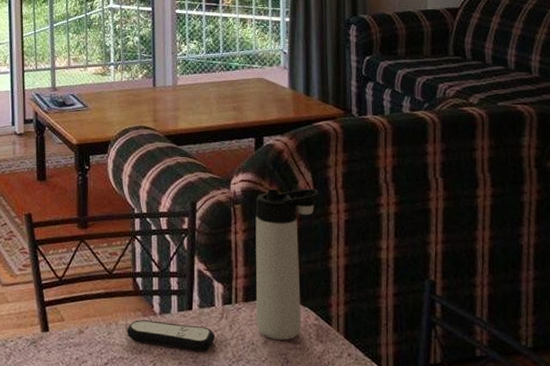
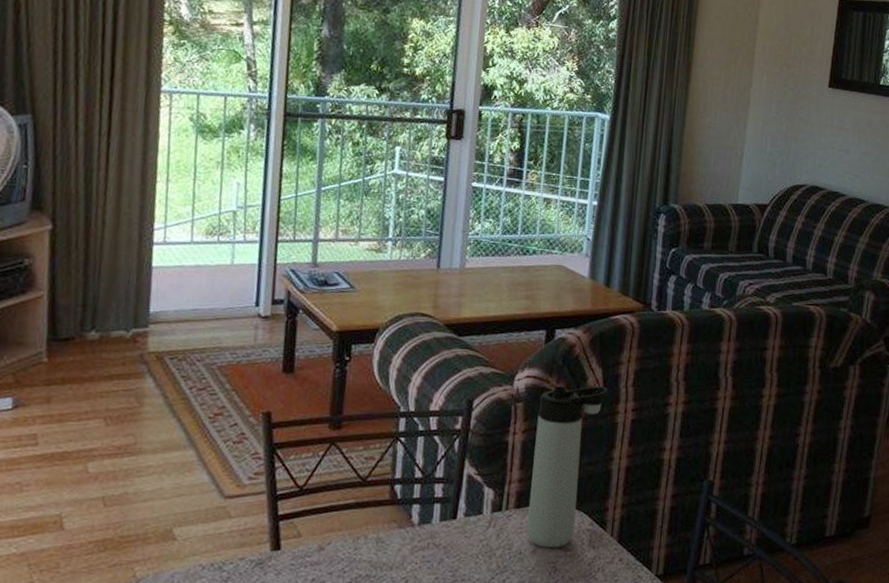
remote control: present [127,320,215,352] -> none [377,532,480,564]

